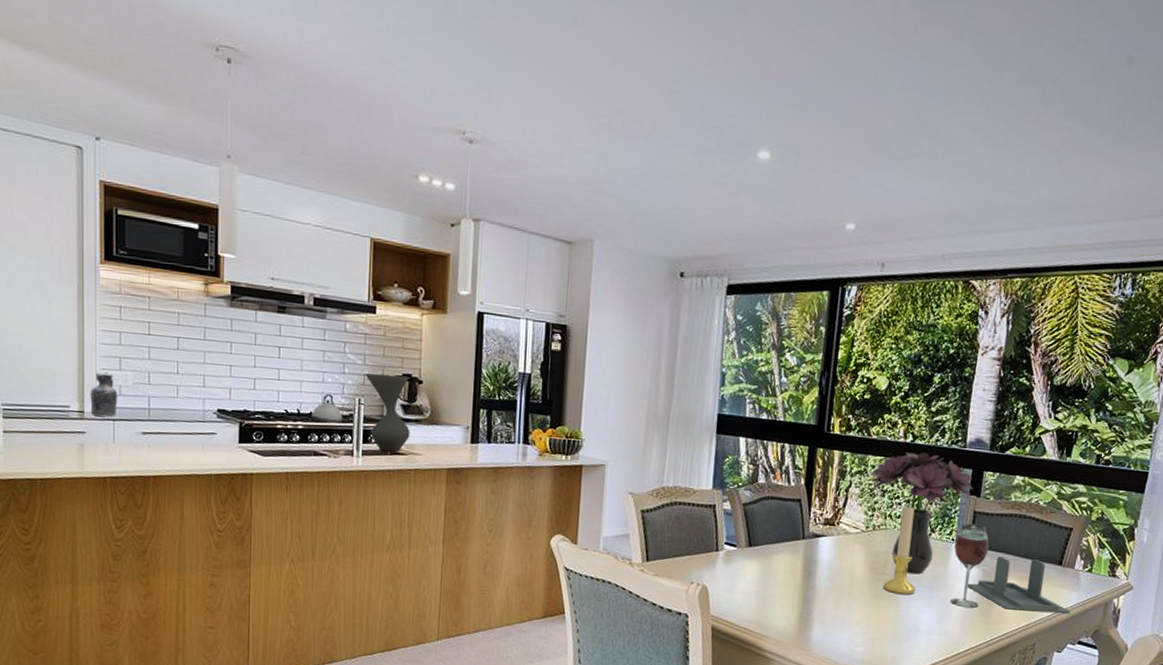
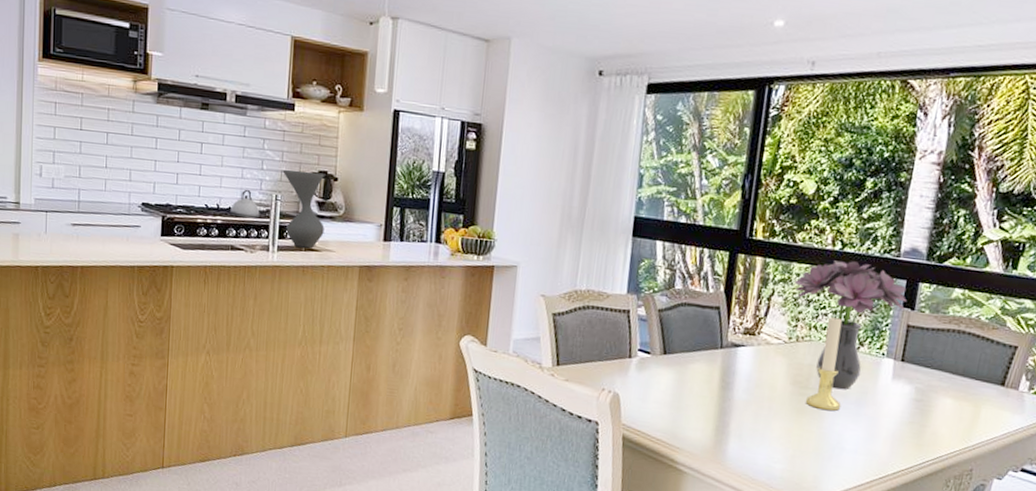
ceramic jug: present [90,373,118,417] -> none [25,166,51,209]
wineglass: present [950,523,989,609] -> none [879,337,924,428]
napkin holder: present [967,556,1071,614] -> none [897,374,1014,439]

